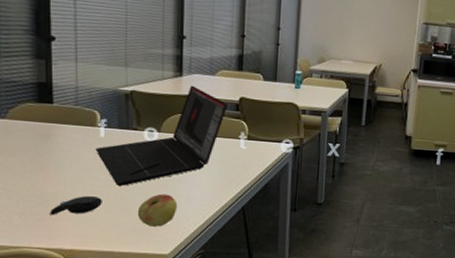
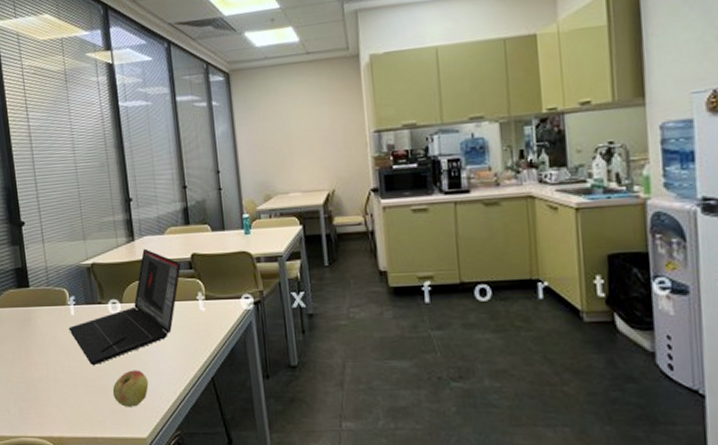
computer mouse: present [50,195,102,215] -> none [38,377,81,401]

